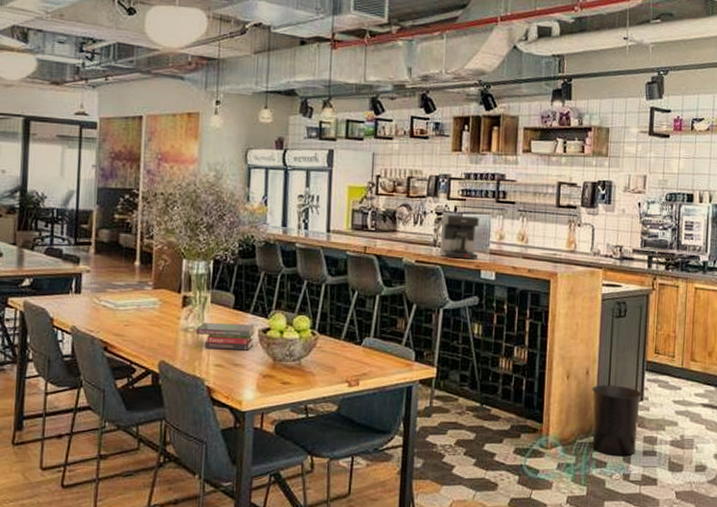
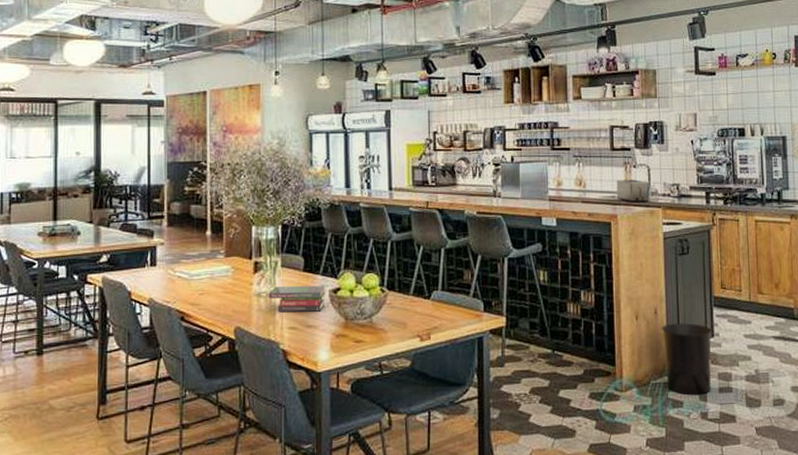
coffee maker: present [439,214,480,260] -> none [500,164,538,208]
toaster: none [558,238,593,263] -> present [616,180,650,203]

